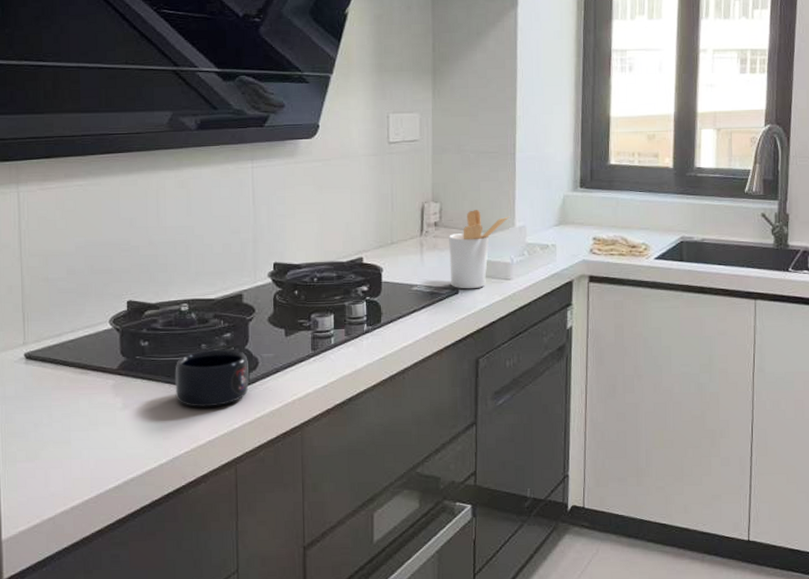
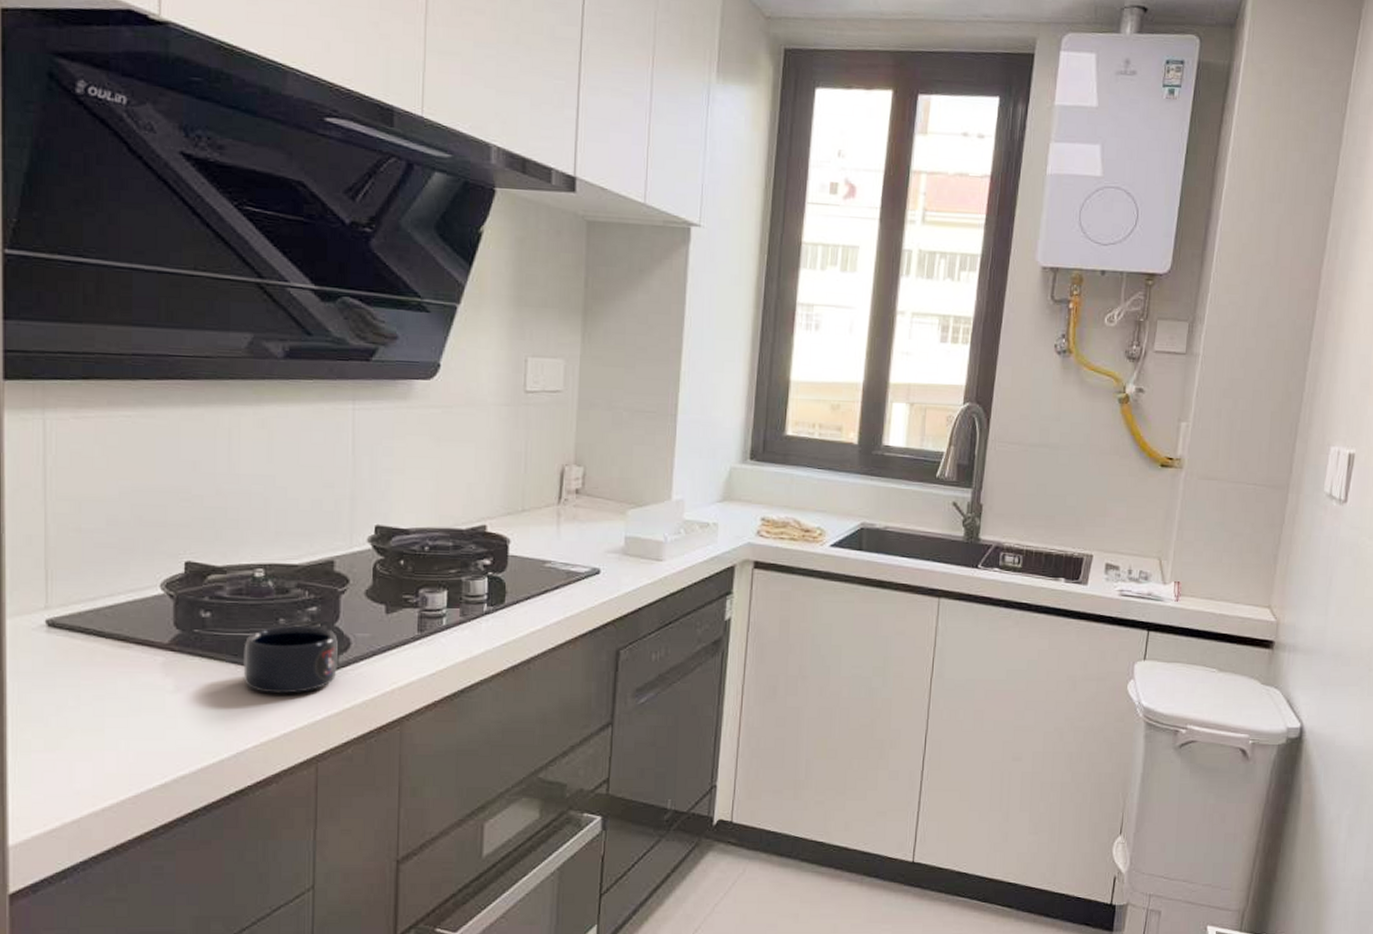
utensil holder: present [449,210,510,289] -> none [591,477,666,570]

